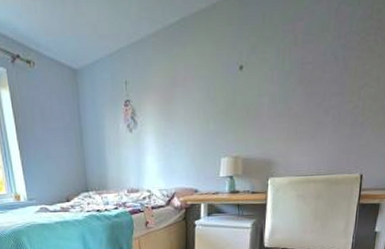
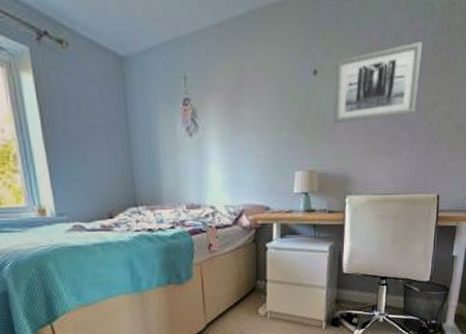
wall art: none [258,28,350,114] -> present [334,42,423,125]

